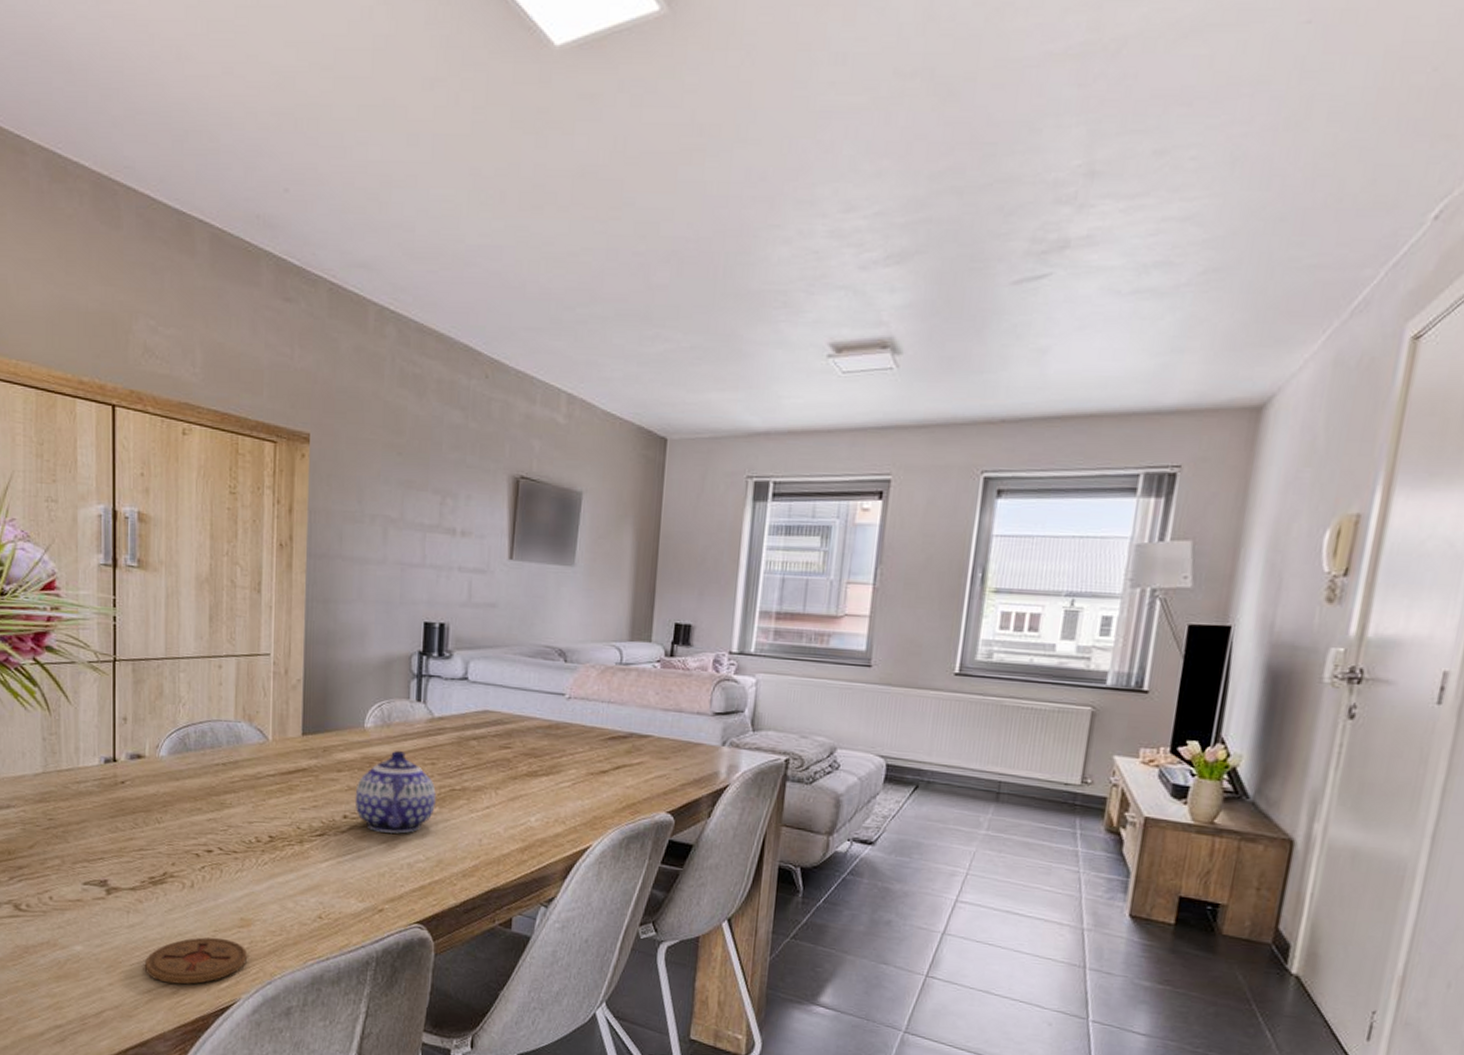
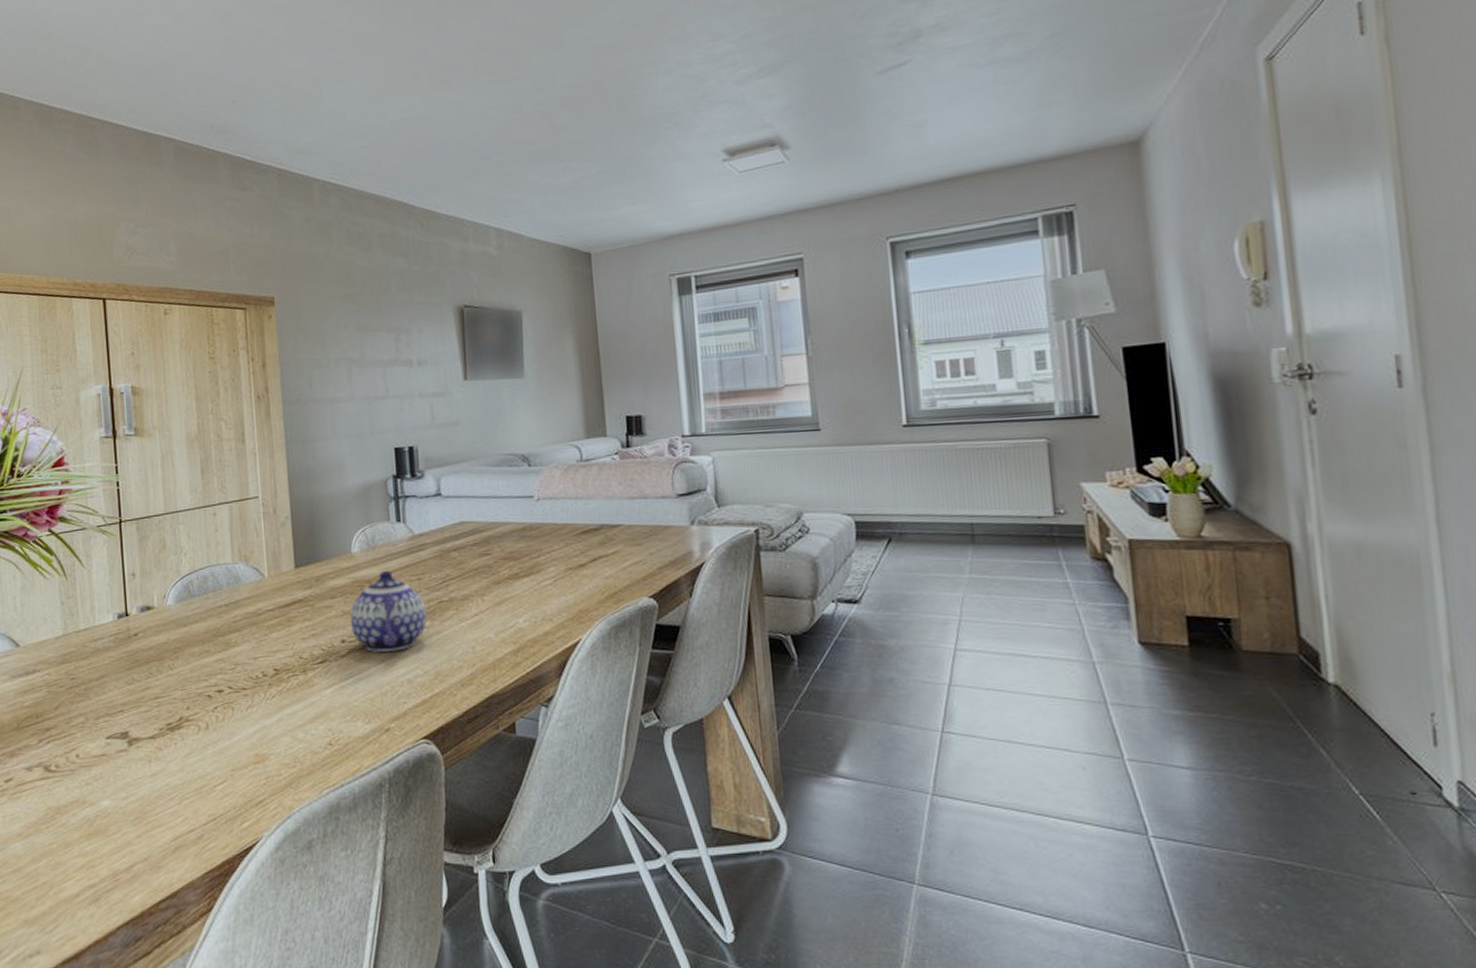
coaster: present [144,937,248,985] -> none [168,776,266,829]

